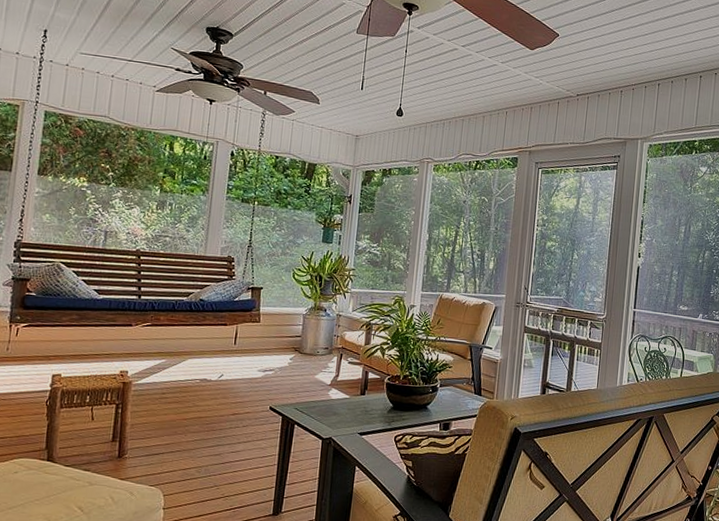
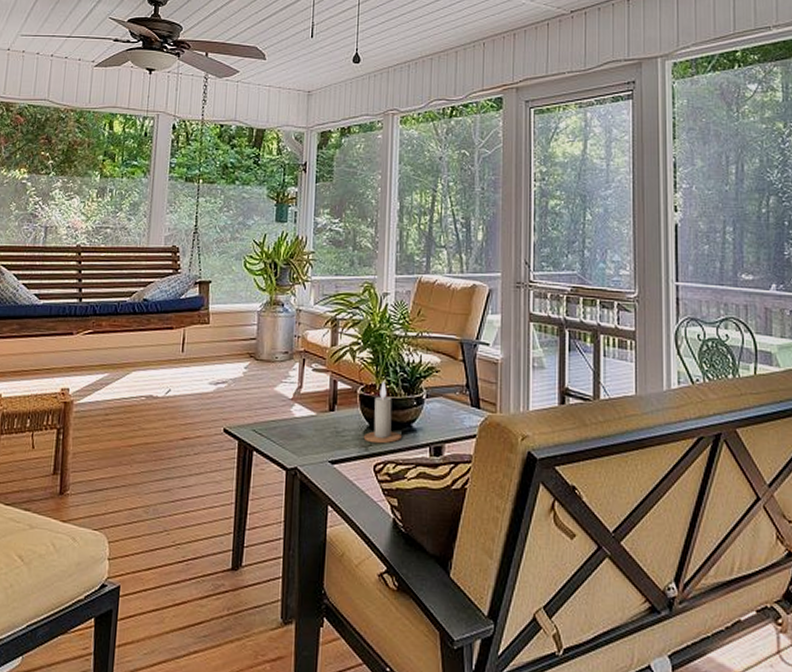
candle: none [387,373,418,421] -> present [363,381,401,444]

